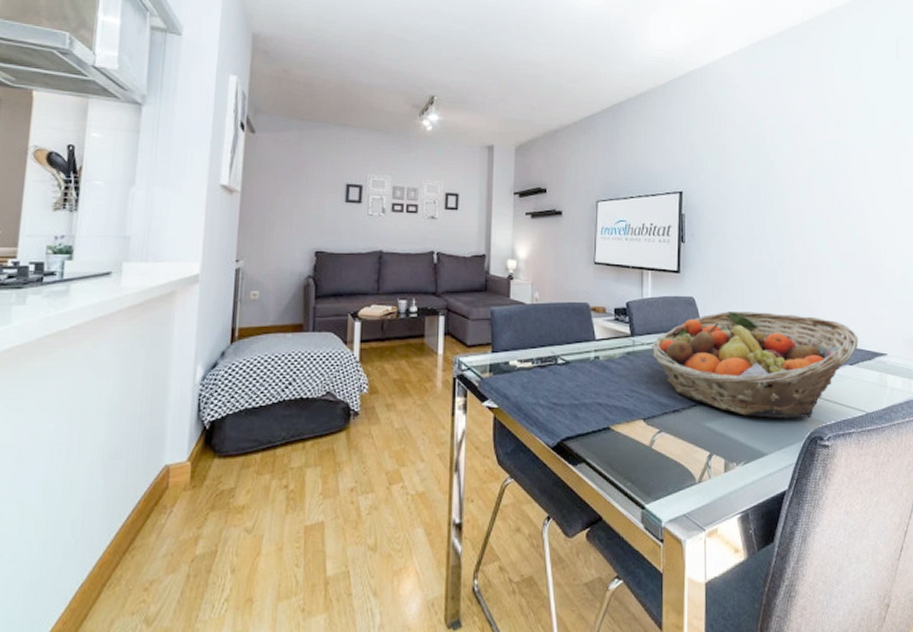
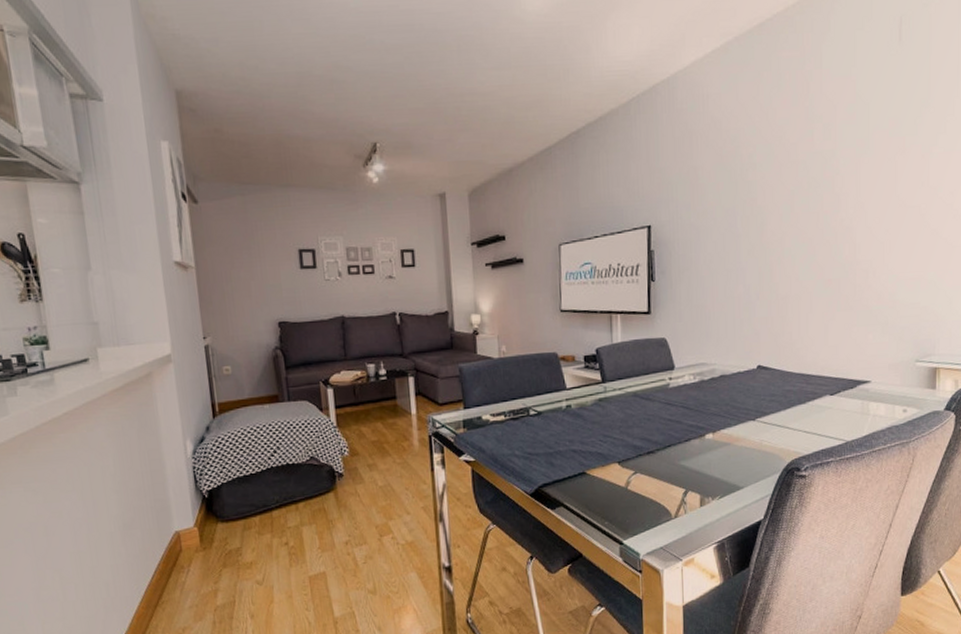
fruit basket: present [651,310,859,419] -> none [623,348,841,453]

